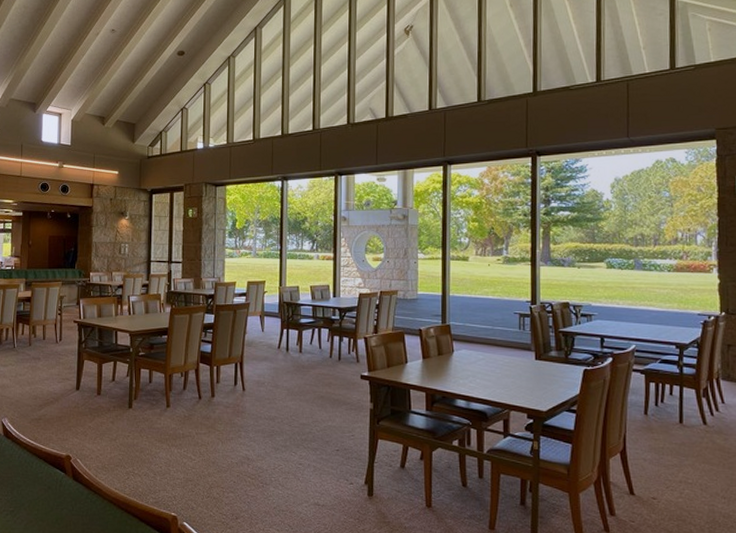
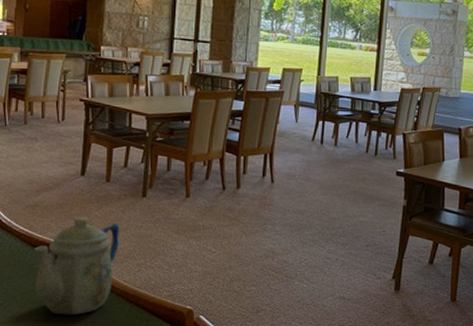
teapot: none [38,429,110,522] -> present [33,217,119,315]

